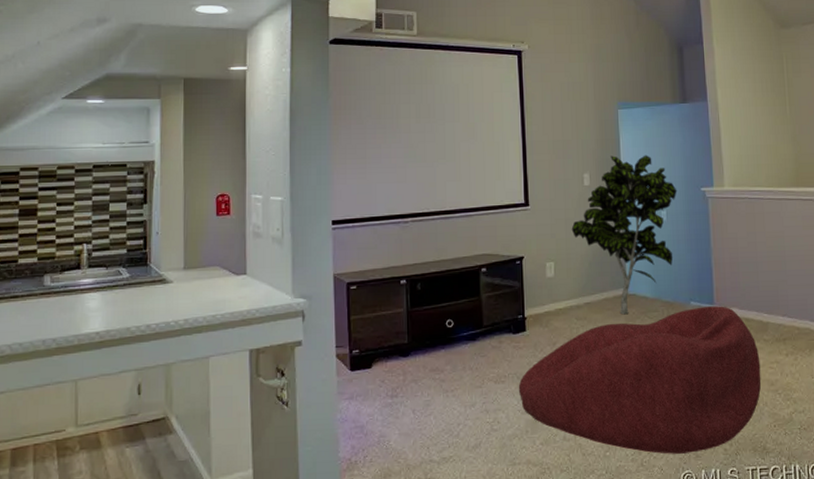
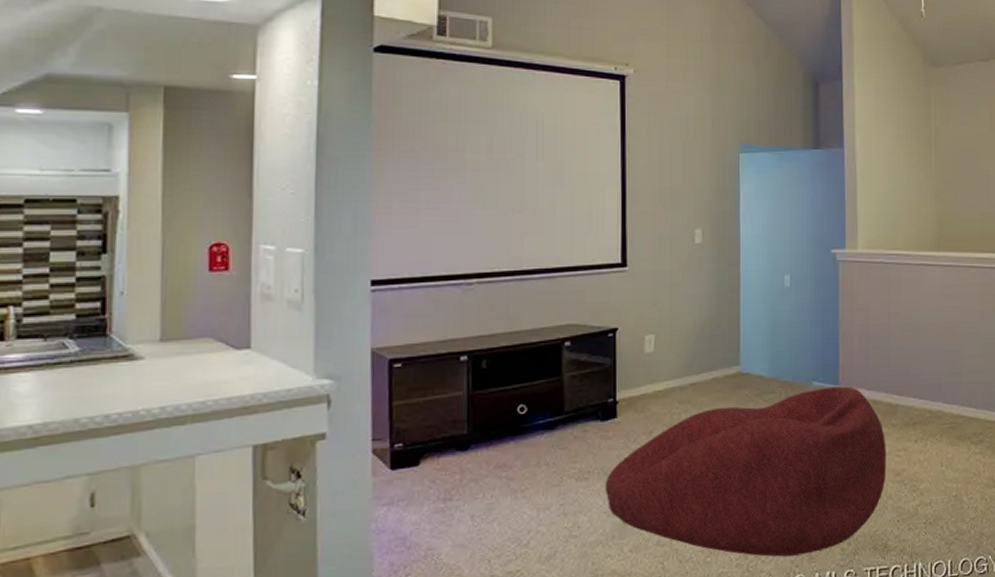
indoor plant: present [571,155,677,315] -> none [677,208,804,397]

